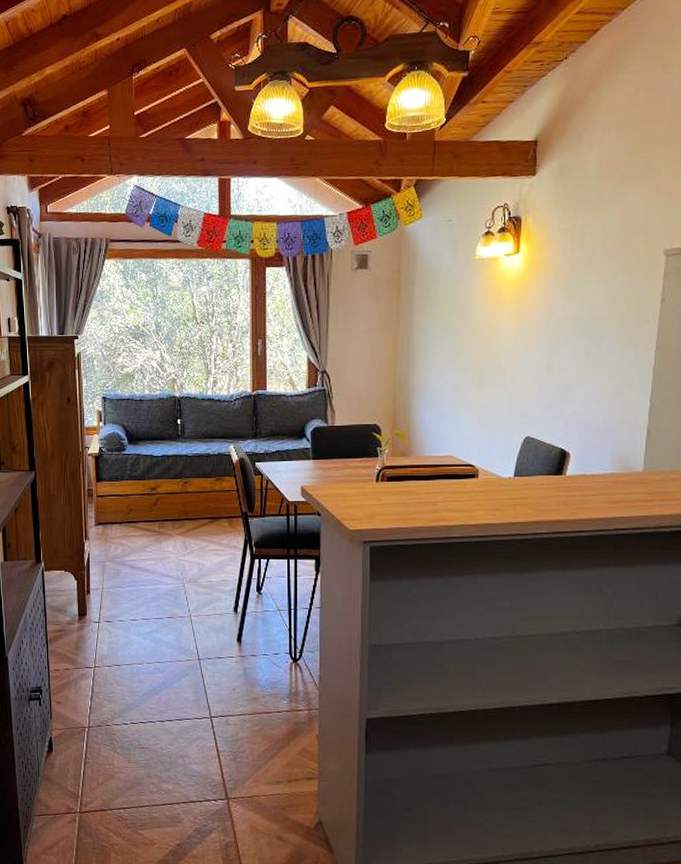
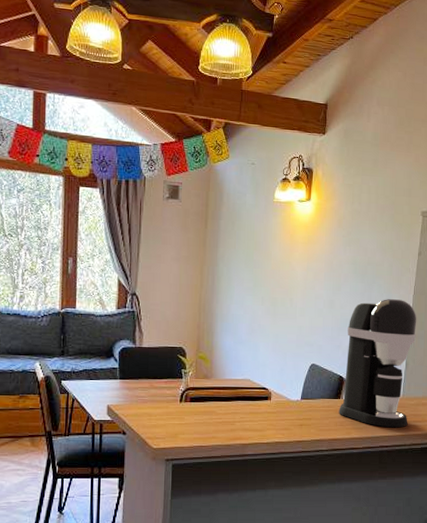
coffee maker: none [561,357,661,508] -> present [339,299,417,428]

